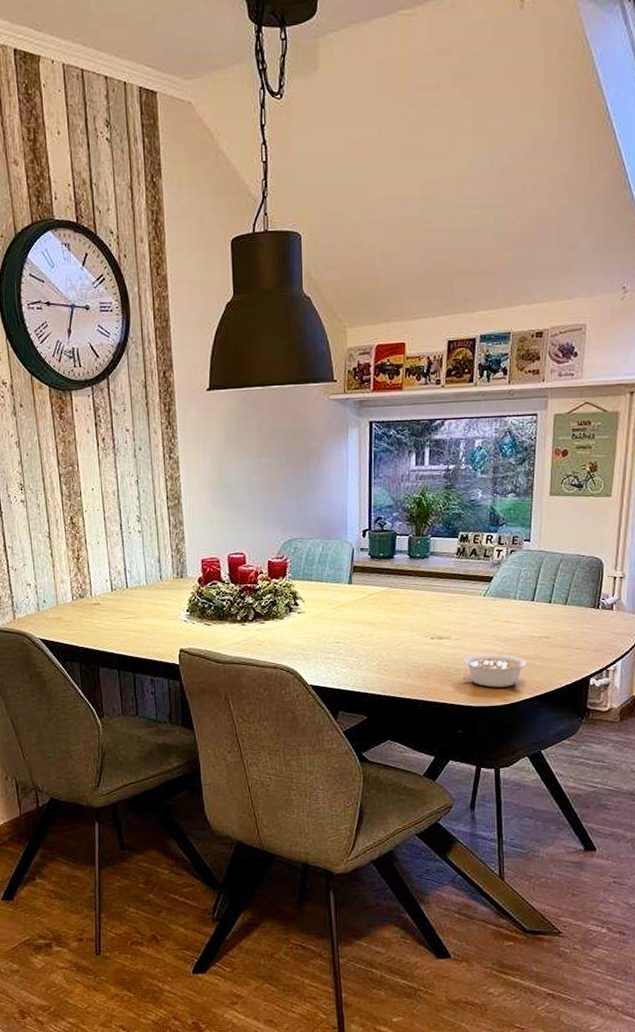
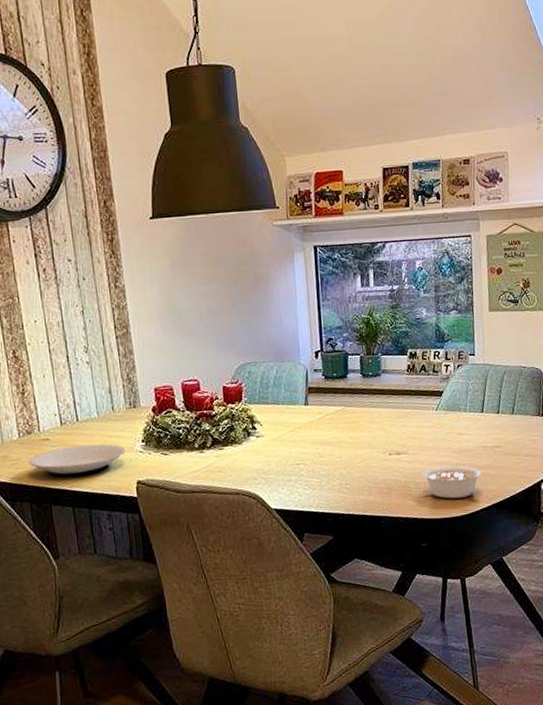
plate: none [80,611,171,641] -> present [28,444,126,477]

